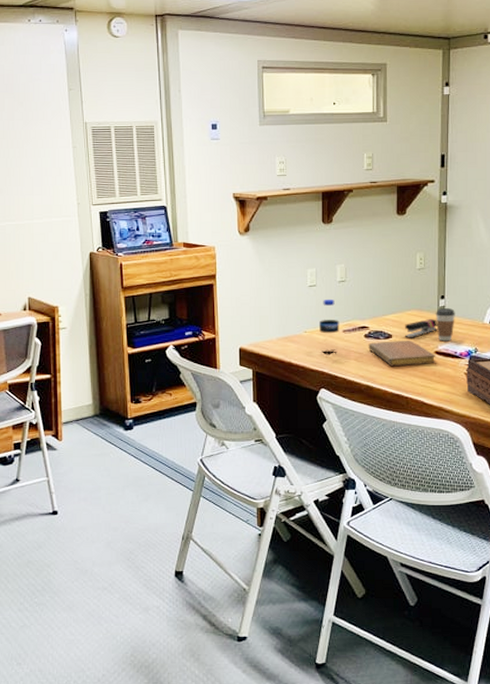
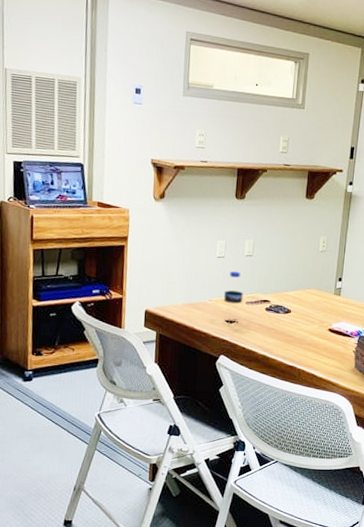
notebook: present [368,341,436,366] -> none [268,315,329,340]
stapler: present [404,319,437,338] -> none [302,298,333,315]
coffee cup: present [436,308,455,342] -> none [332,290,350,321]

